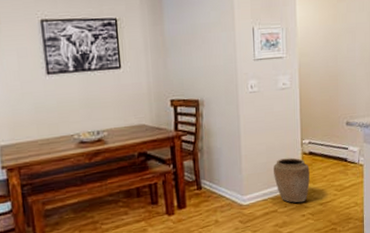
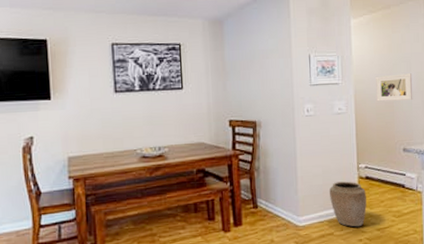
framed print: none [320,44,357,75] -> present [376,73,413,102]

